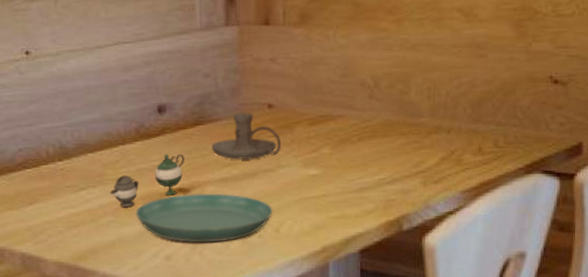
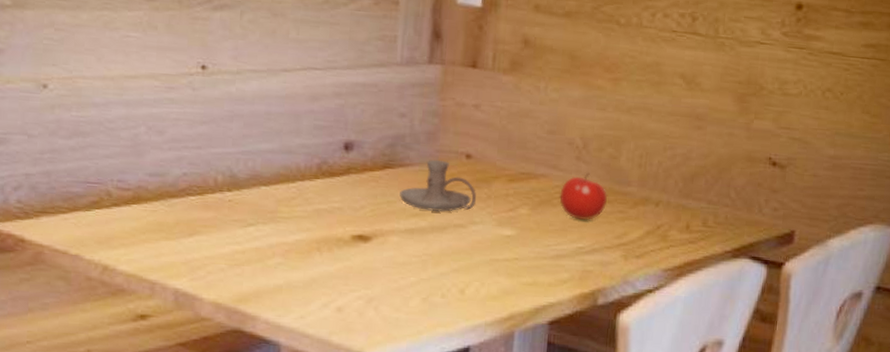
teapot: present [110,154,185,208] -> none [281,196,369,251]
saucer: present [136,193,273,243] -> none [308,242,460,299]
fruit: none [357,109,402,154] -> present [559,172,608,221]

